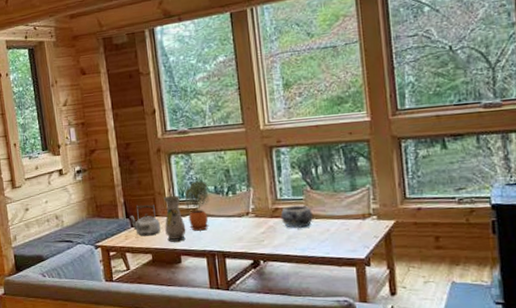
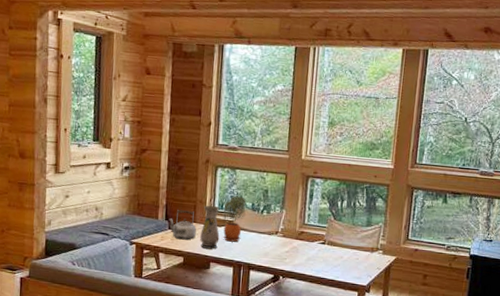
decorative bowl: present [280,204,313,228] -> none [304,230,332,252]

